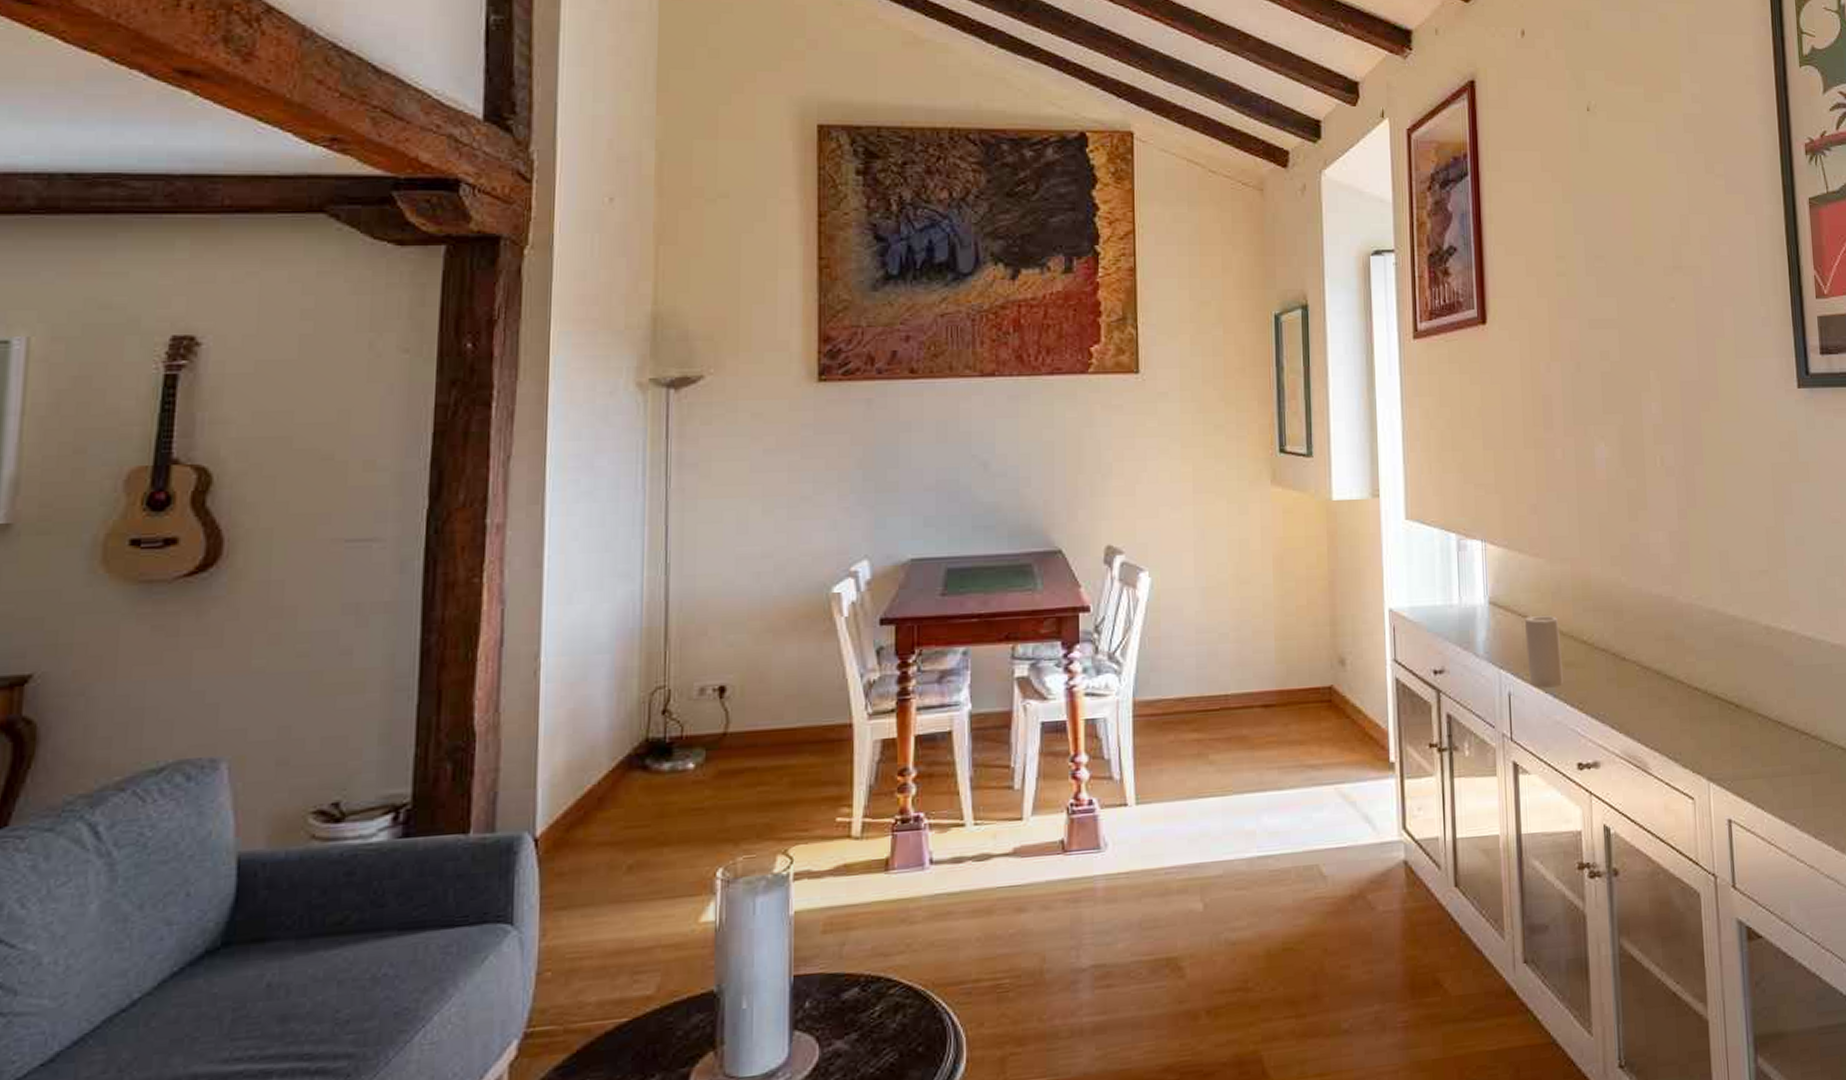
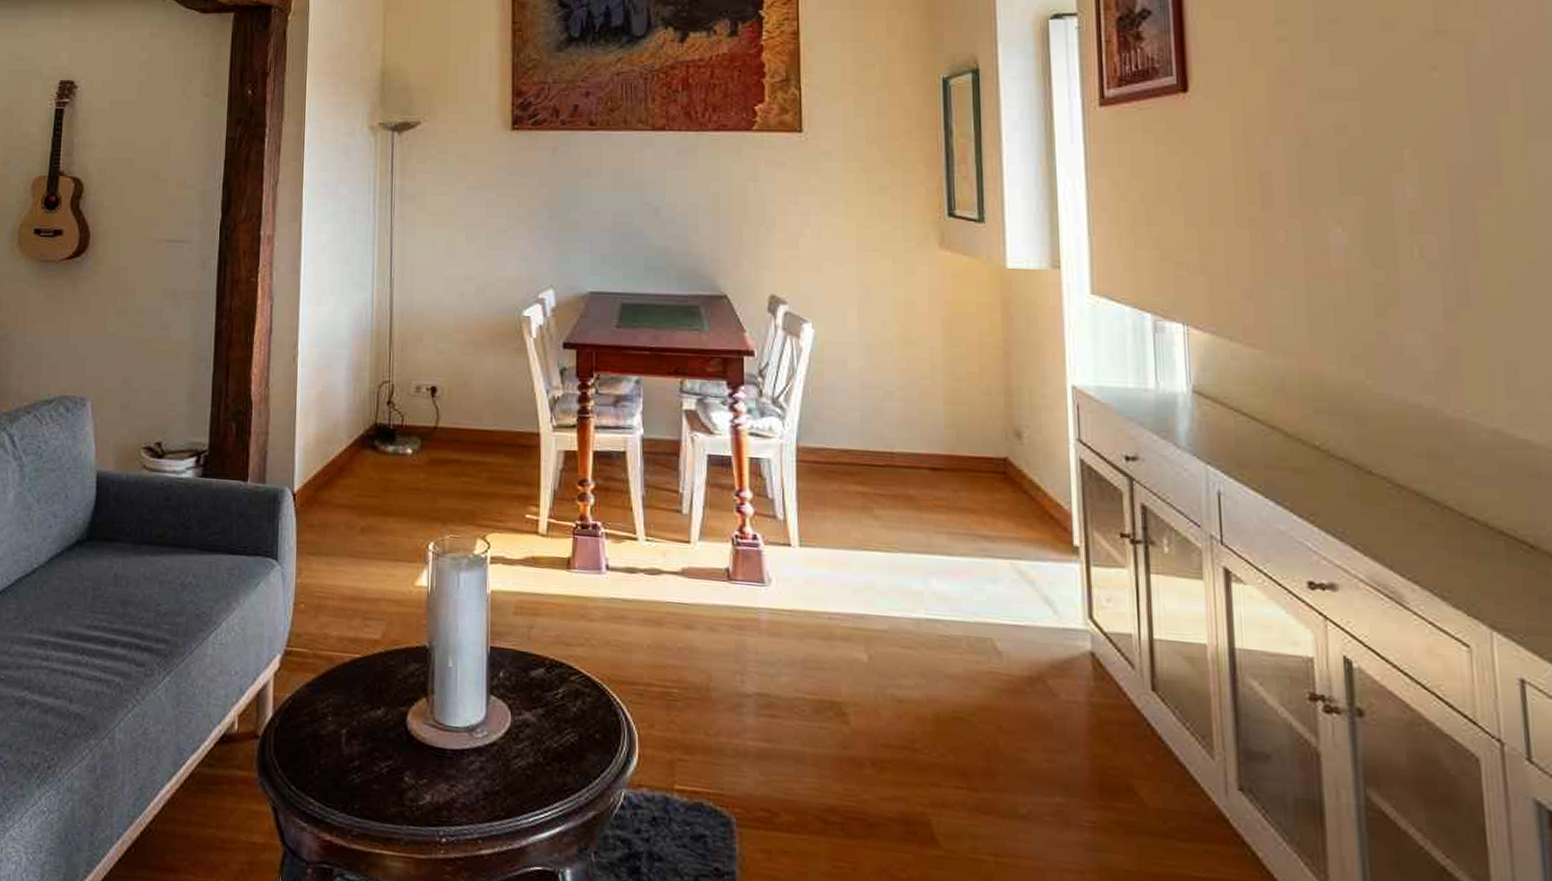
candle: present [1524,616,1564,688] -> none [1237,412,1290,494]

